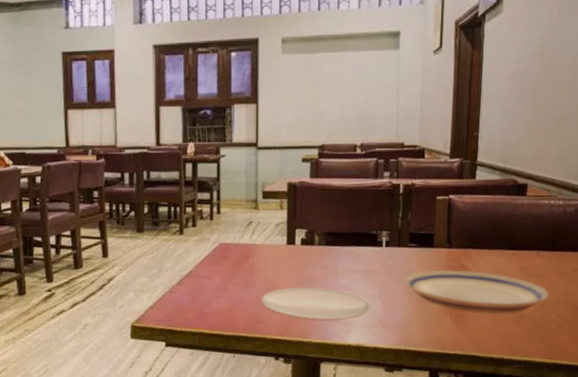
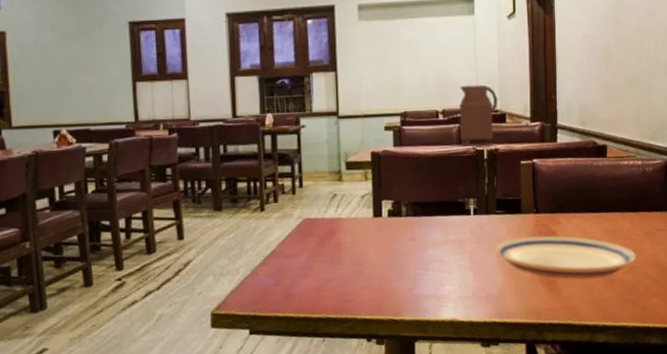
plate: present [261,287,370,321] -> none [350,261,462,297]
water jug: none [377,120,418,182] -> present [460,84,498,148]

